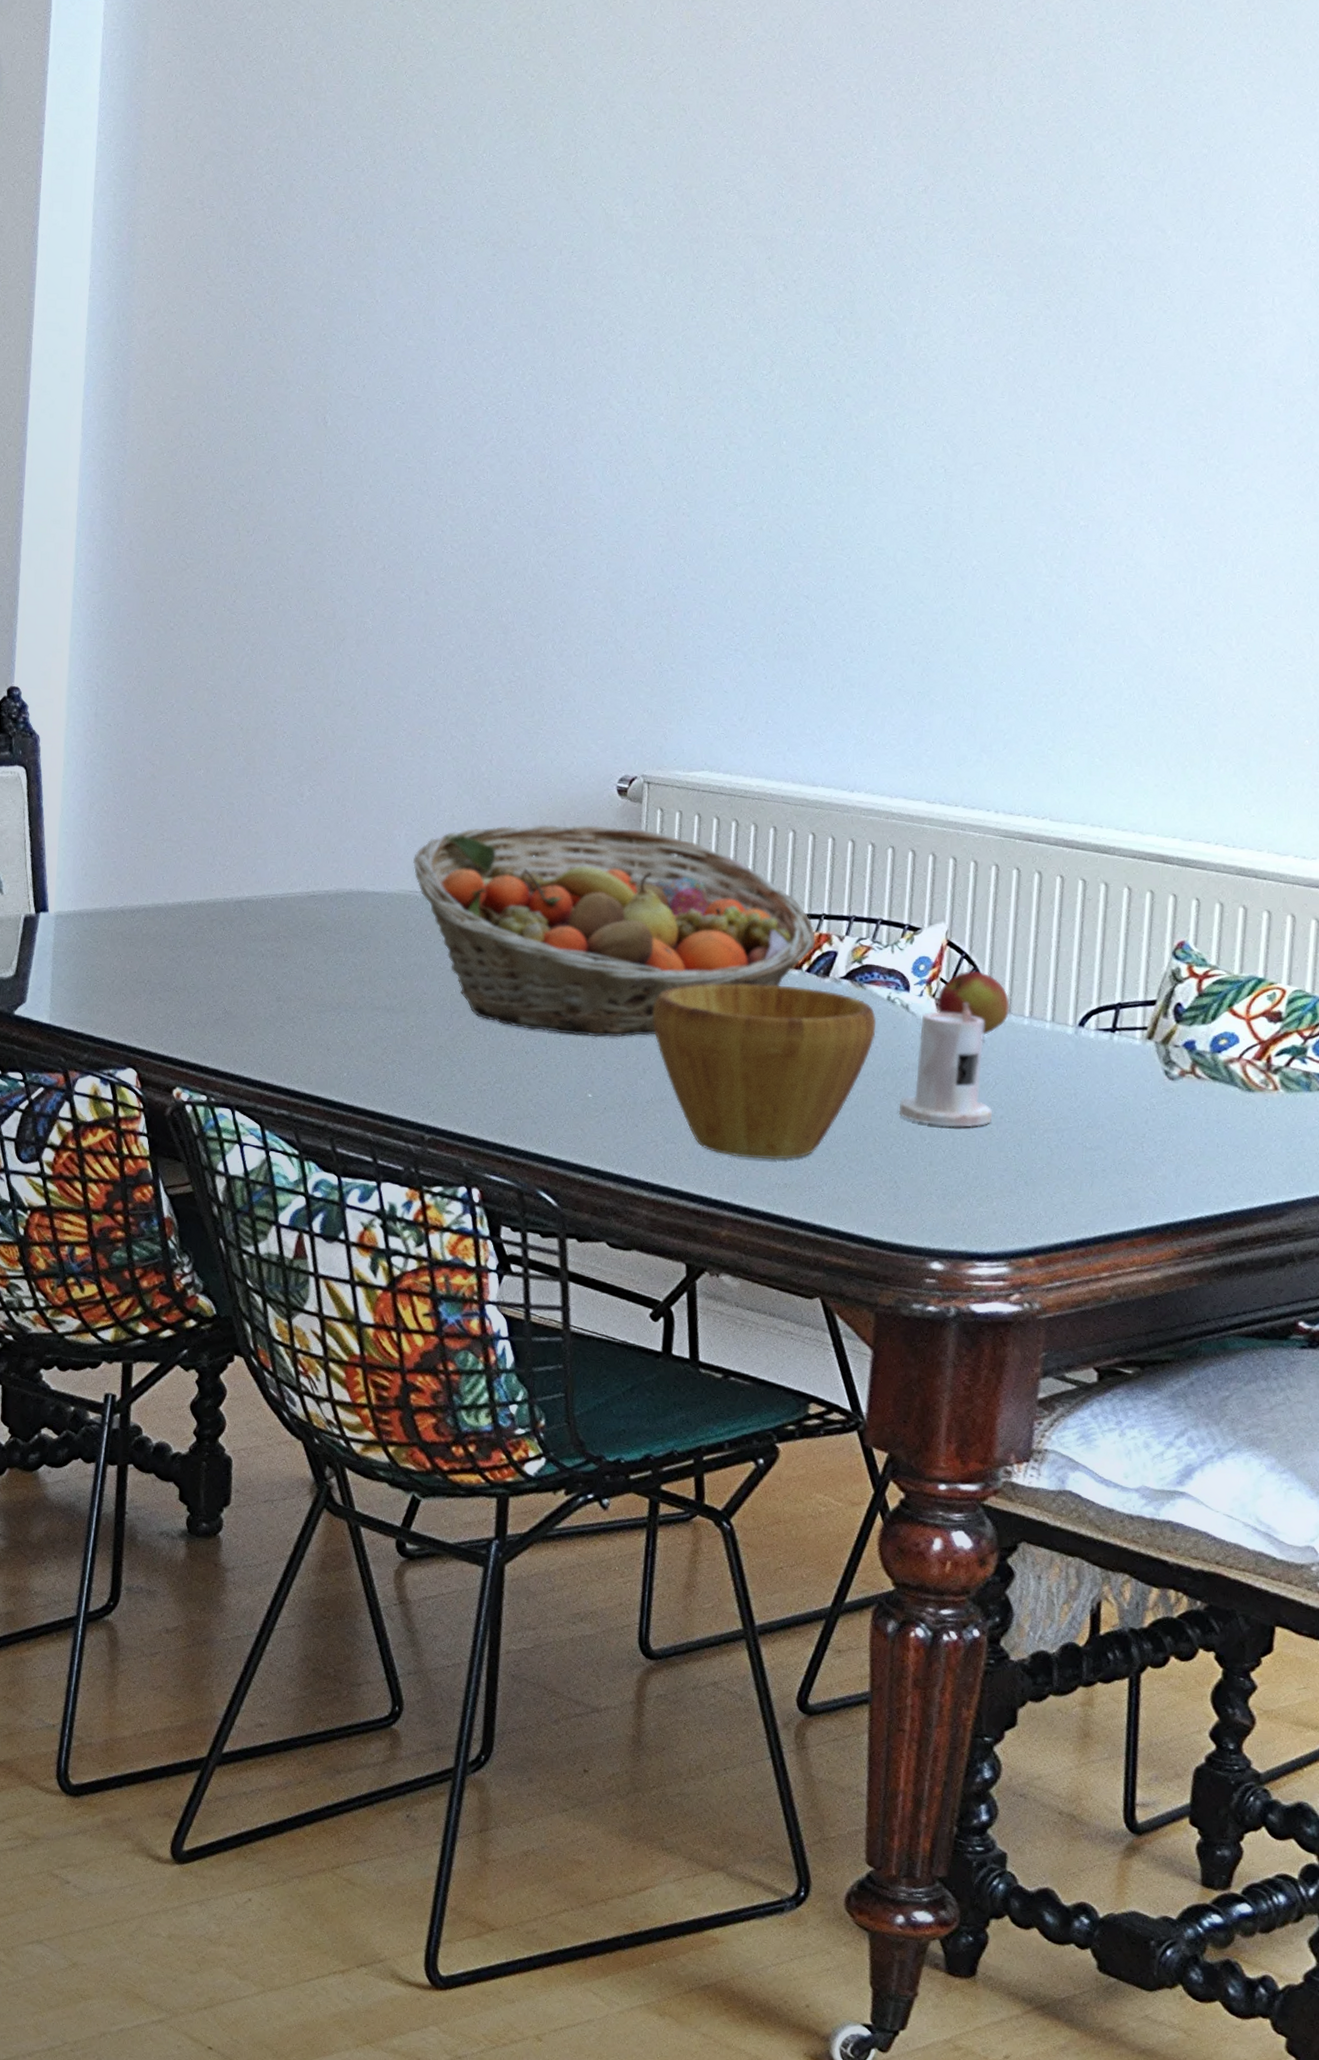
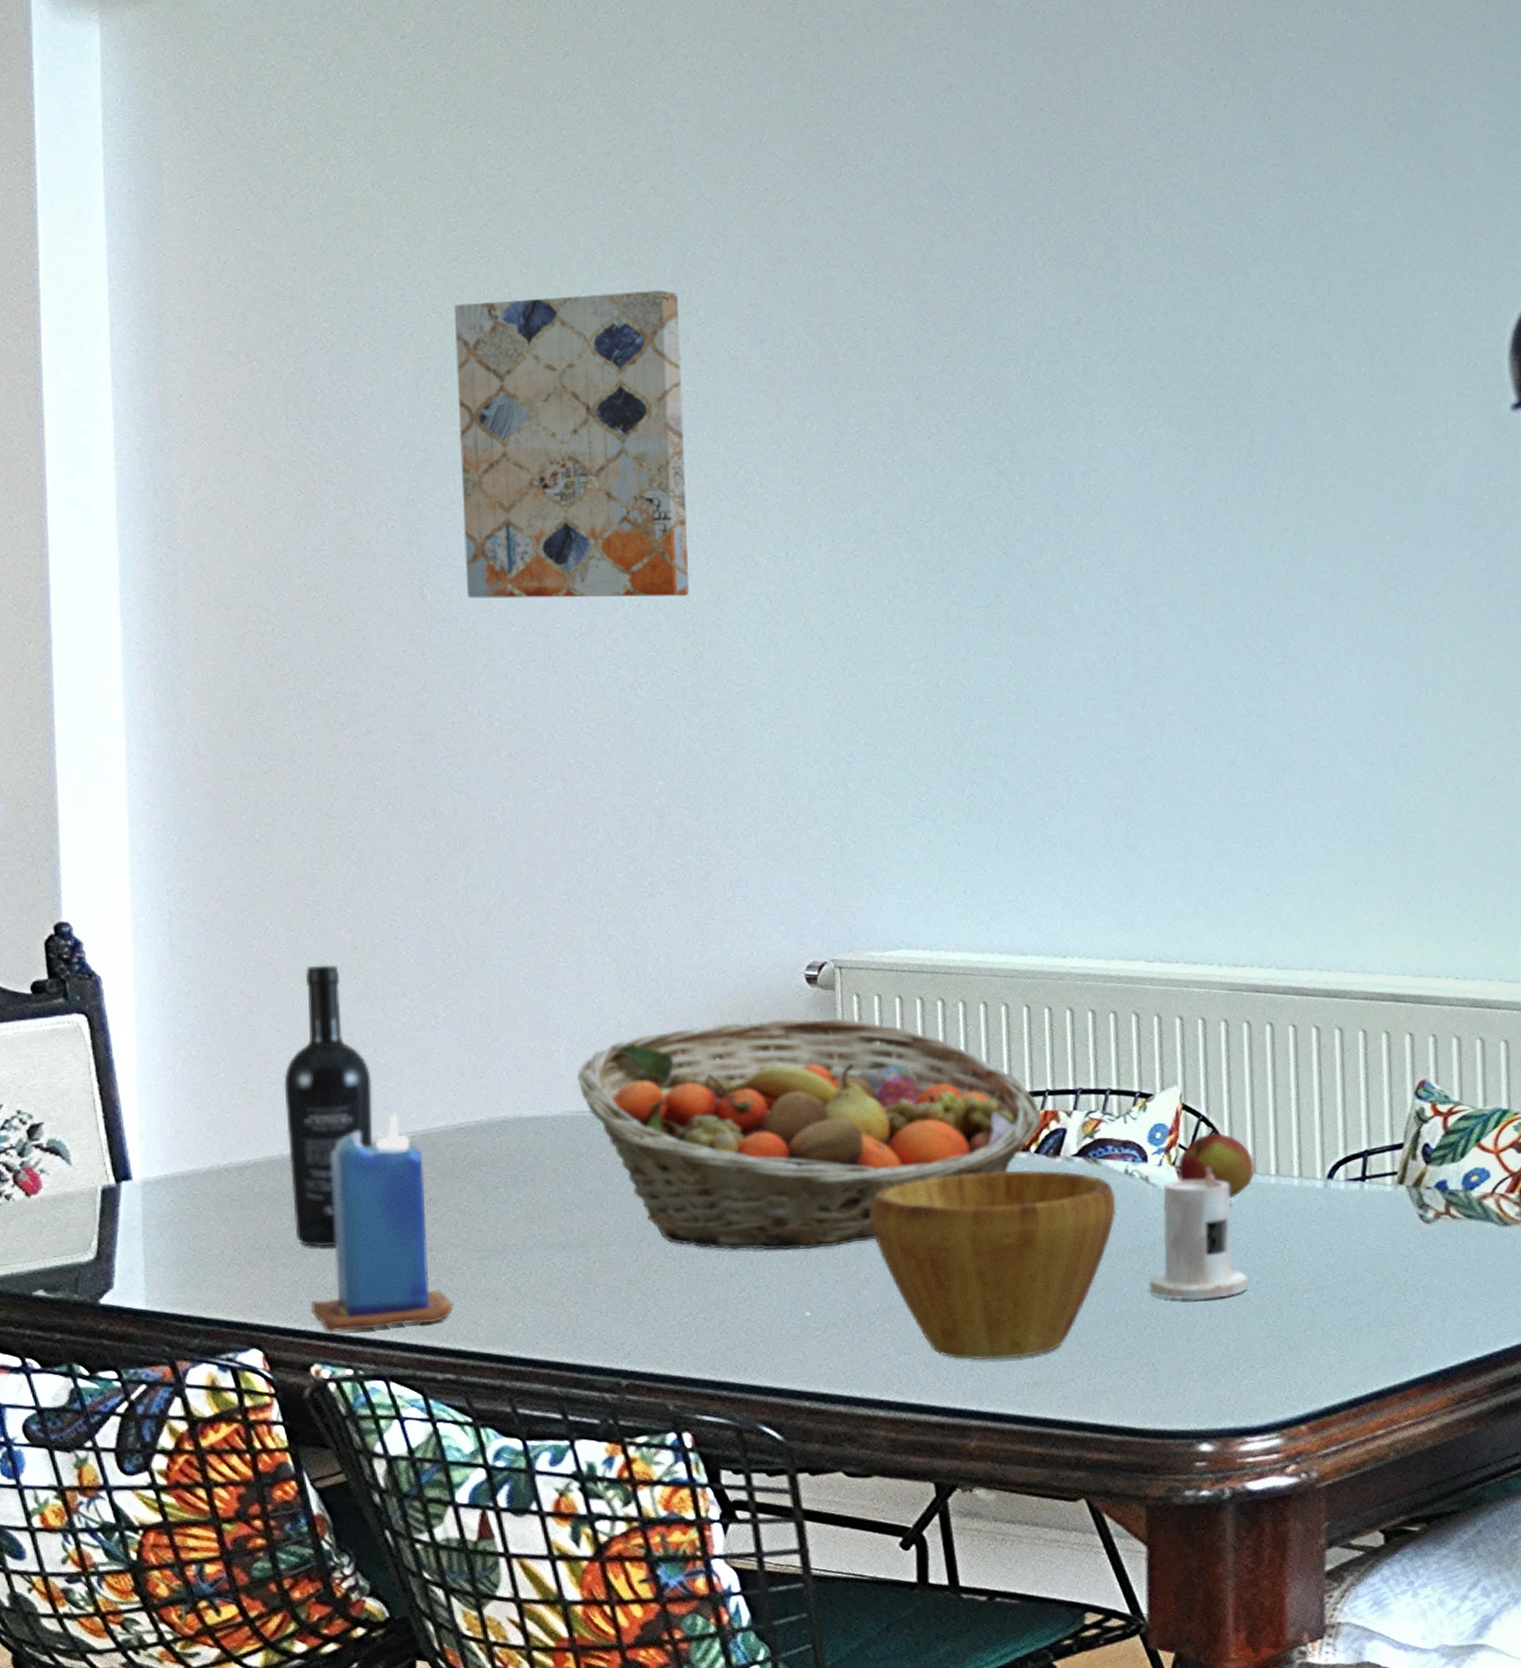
wine bottle: none [172,741,244,987] -> present [284,965,375,1247]
candle: none [178,876,293,1064] -> present [311,1112,454,1333]
wall art: none [361,151,565,433] -> present [455,290,690,599]

